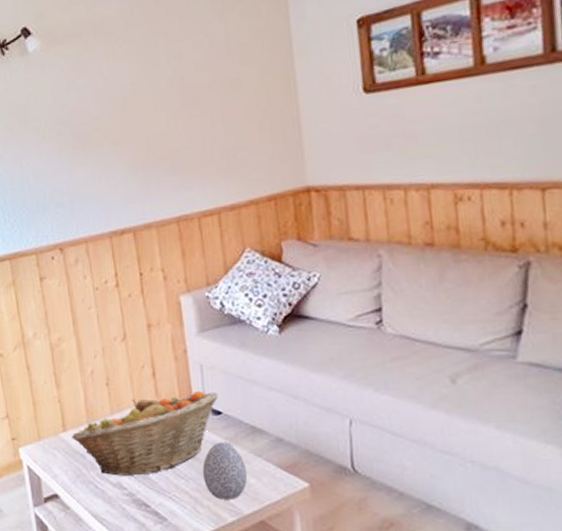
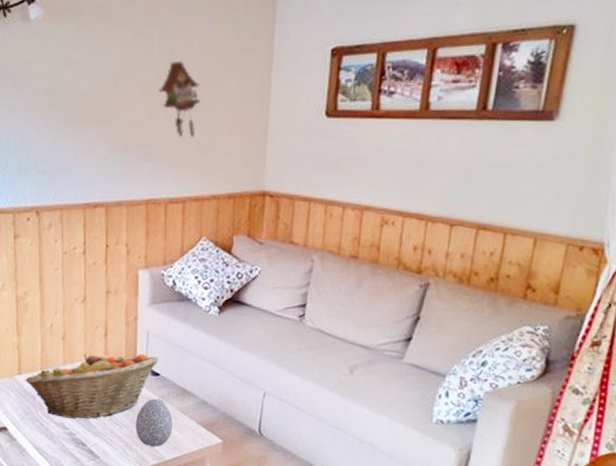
cuckoo clock: none [172,64,219,144] -> present [159,61,200,138]

